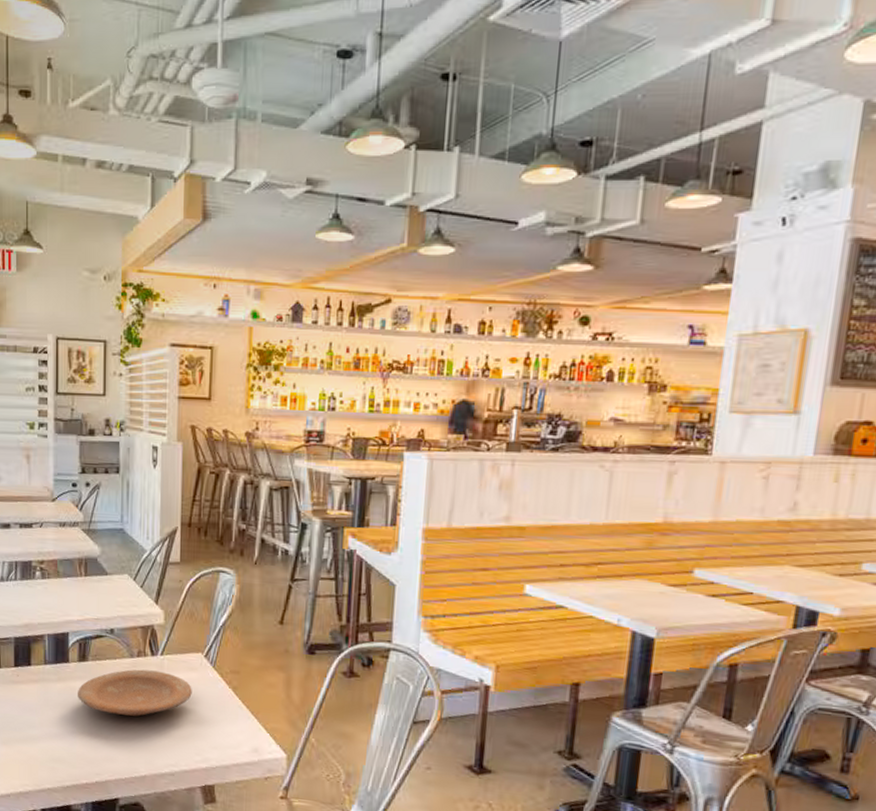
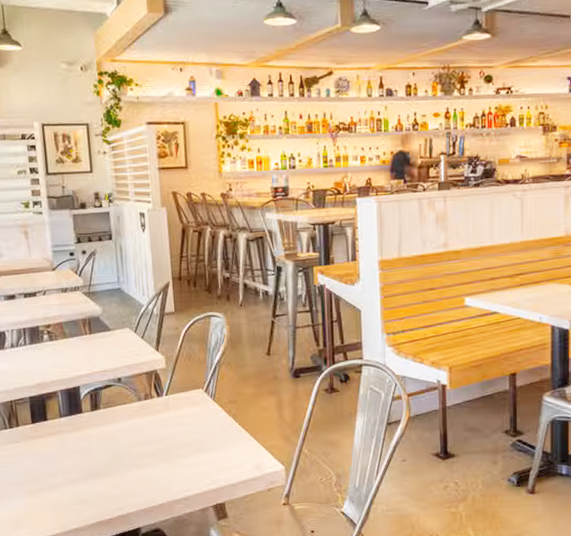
plate: present [78,669,192,717] -> none [93,410,197,454]

